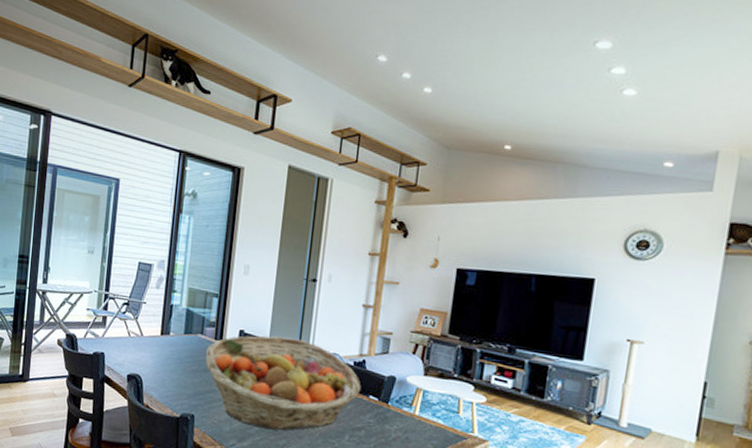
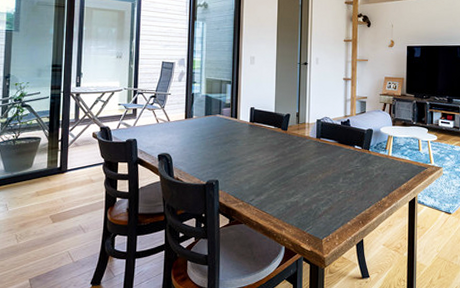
fruit basket: present [205,335,361,431] -> none [224,109,348,183]

